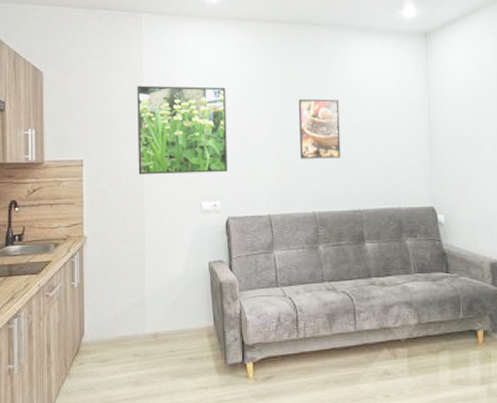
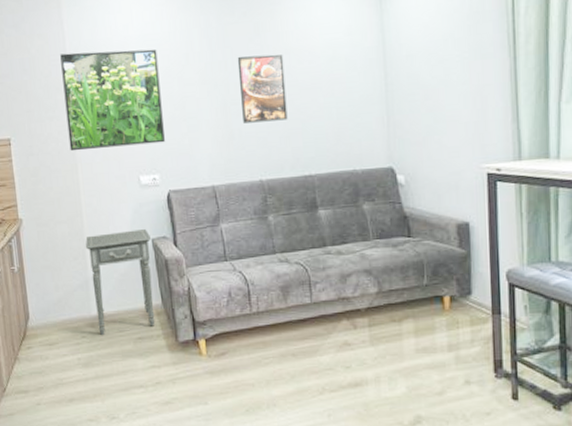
side table: none [144,253,209,354] -> present [85,229,155,335]

